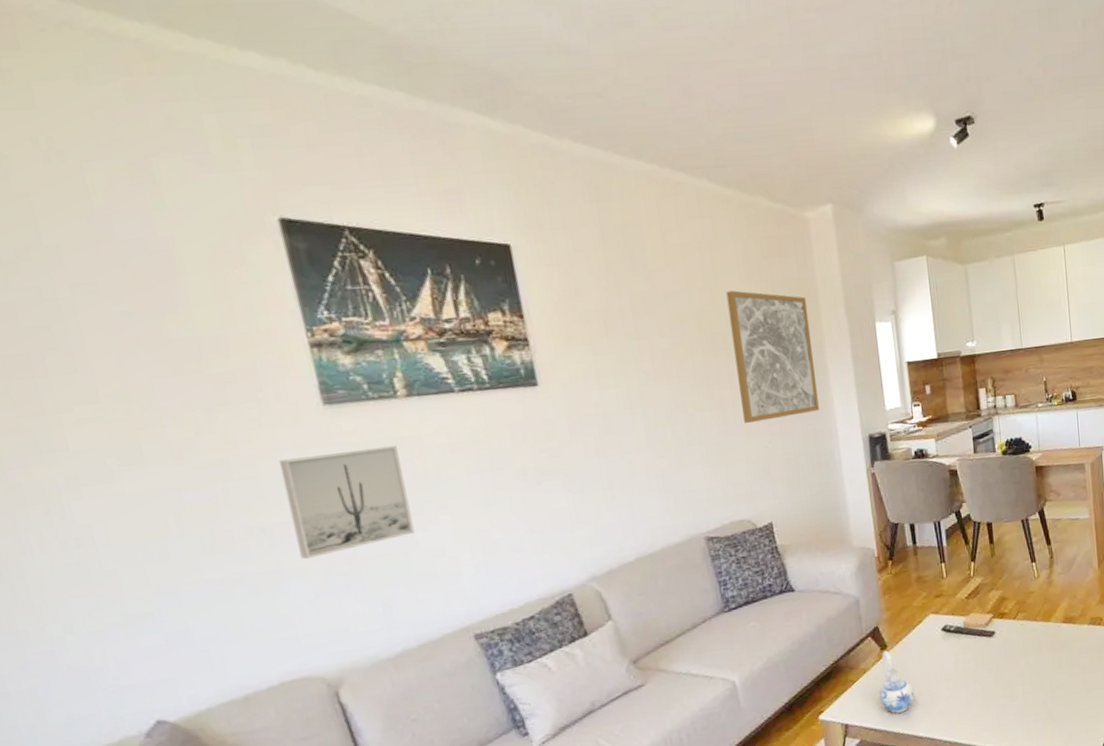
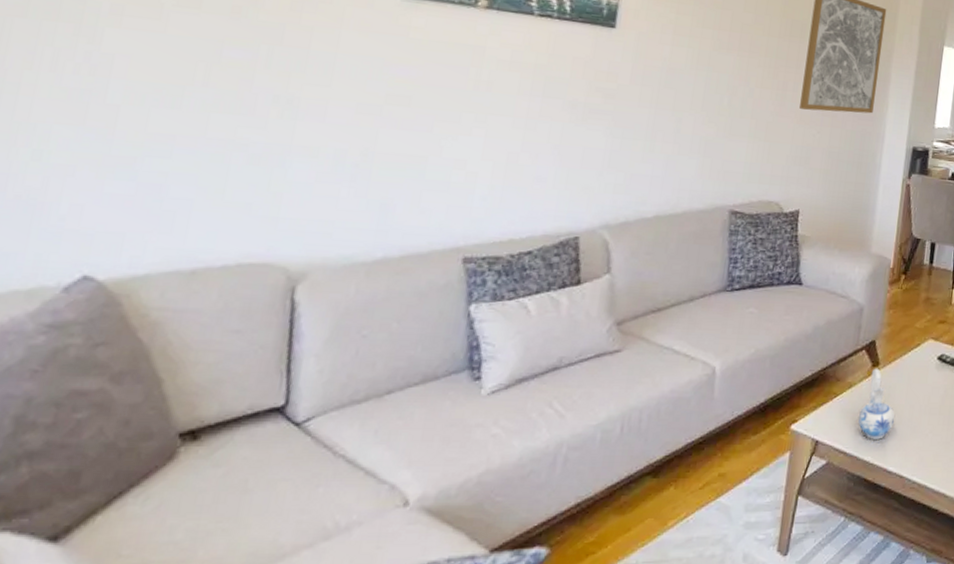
wall art: present [278,445,415,559] -> none [317,38,458,141]

